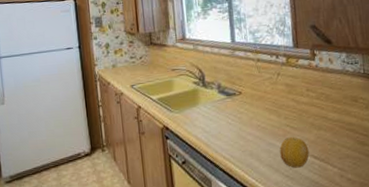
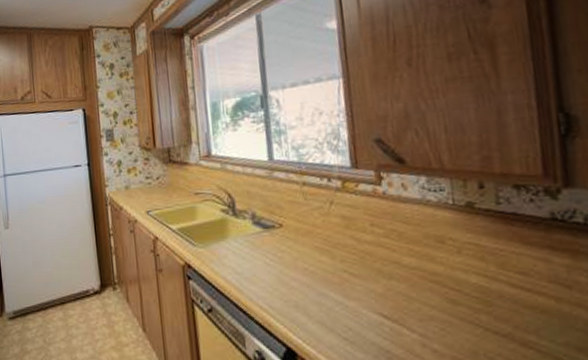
fruit: present [280,137,309,168] -> none [334,287,376,329]

